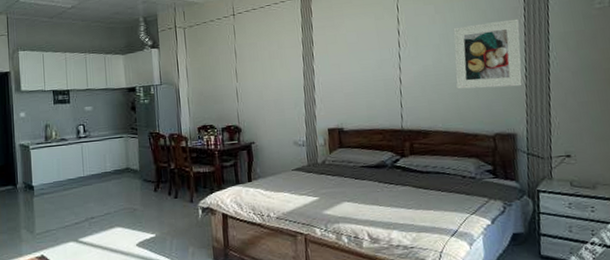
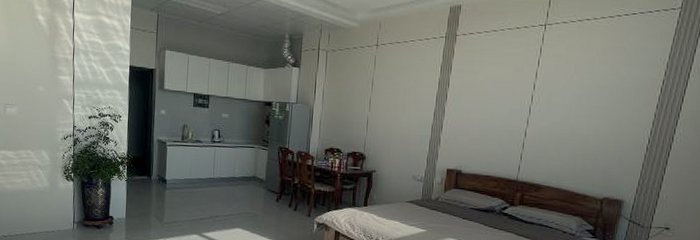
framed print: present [453,19,522,90] -> none [578,90,655,157]

